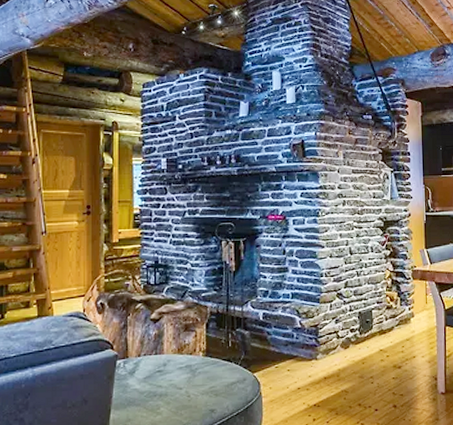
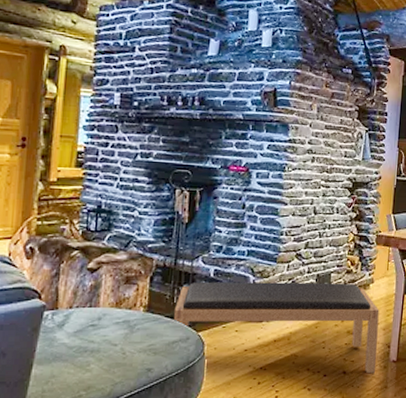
bench: none [229,318,426,407] -> present [173,281,379,374]

